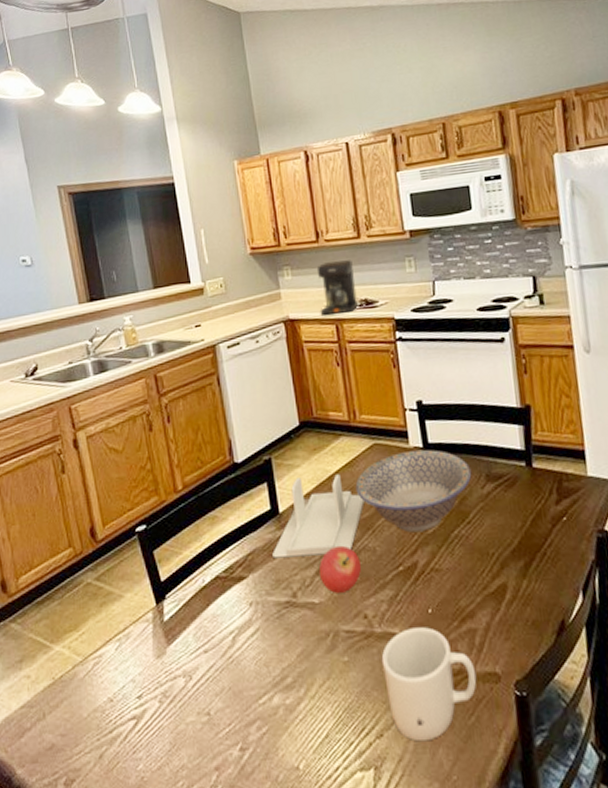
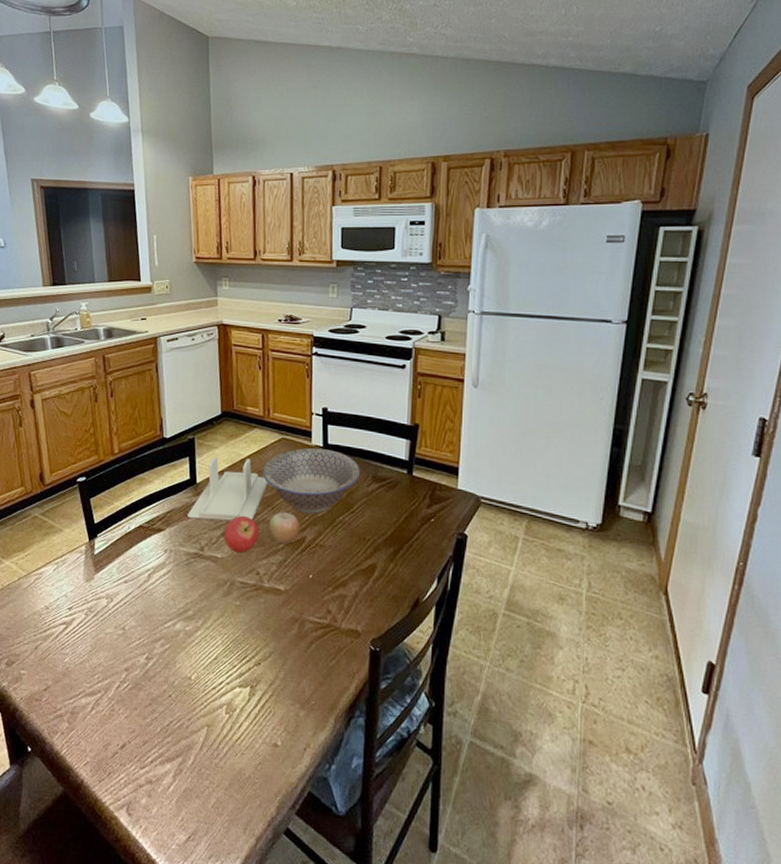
coffee maker: present [316,260,359,315] -> none [250,279,284,325]
fruit: none [371,533,409,576] -> present [269,511,299,545]
mug: present [381,626,477,742] -> none [266,586,341,674]

